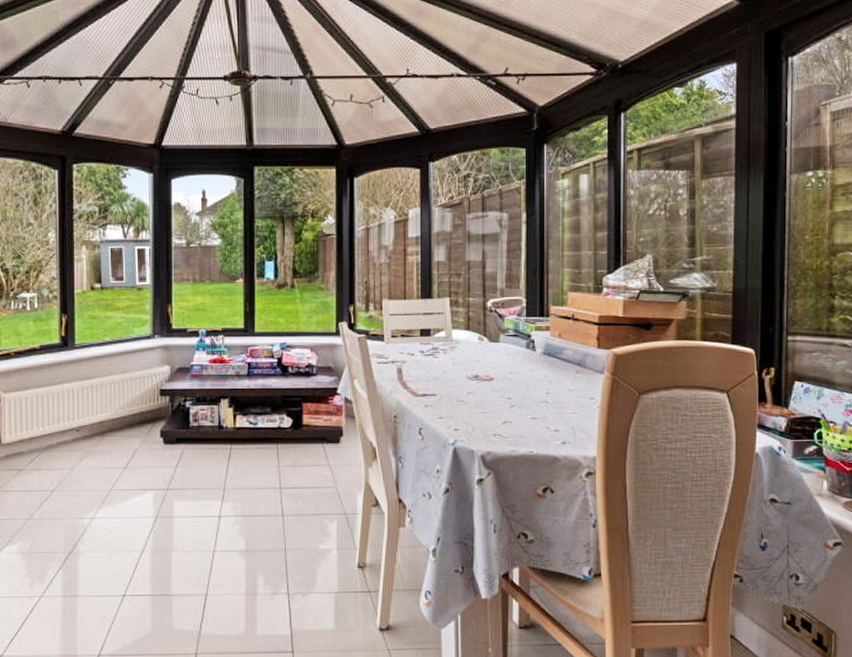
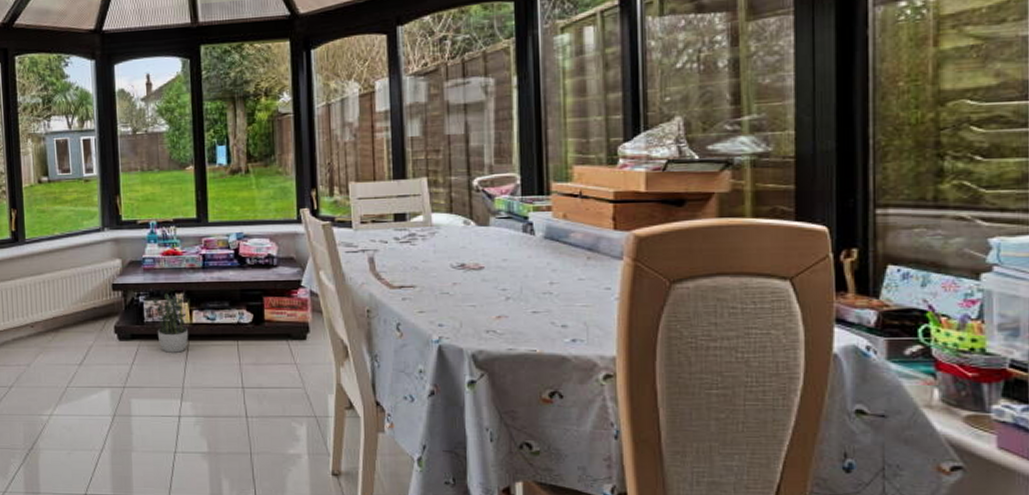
potted plant: none [196,399,232,456] -> present [150,293,188,353]

